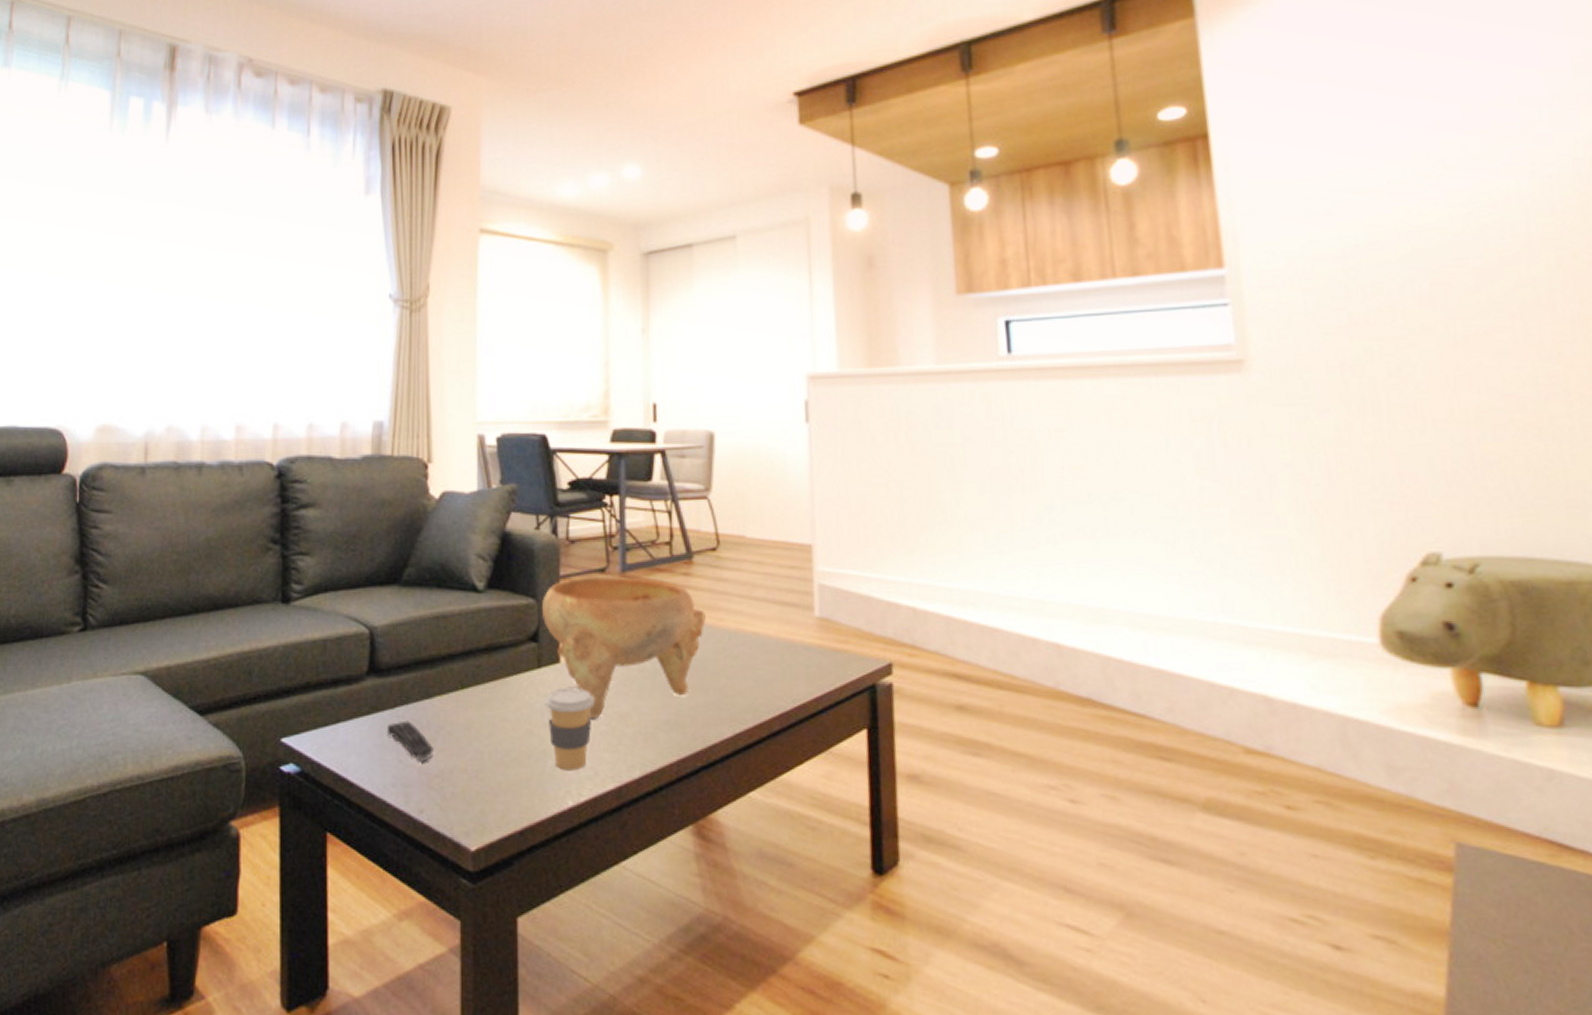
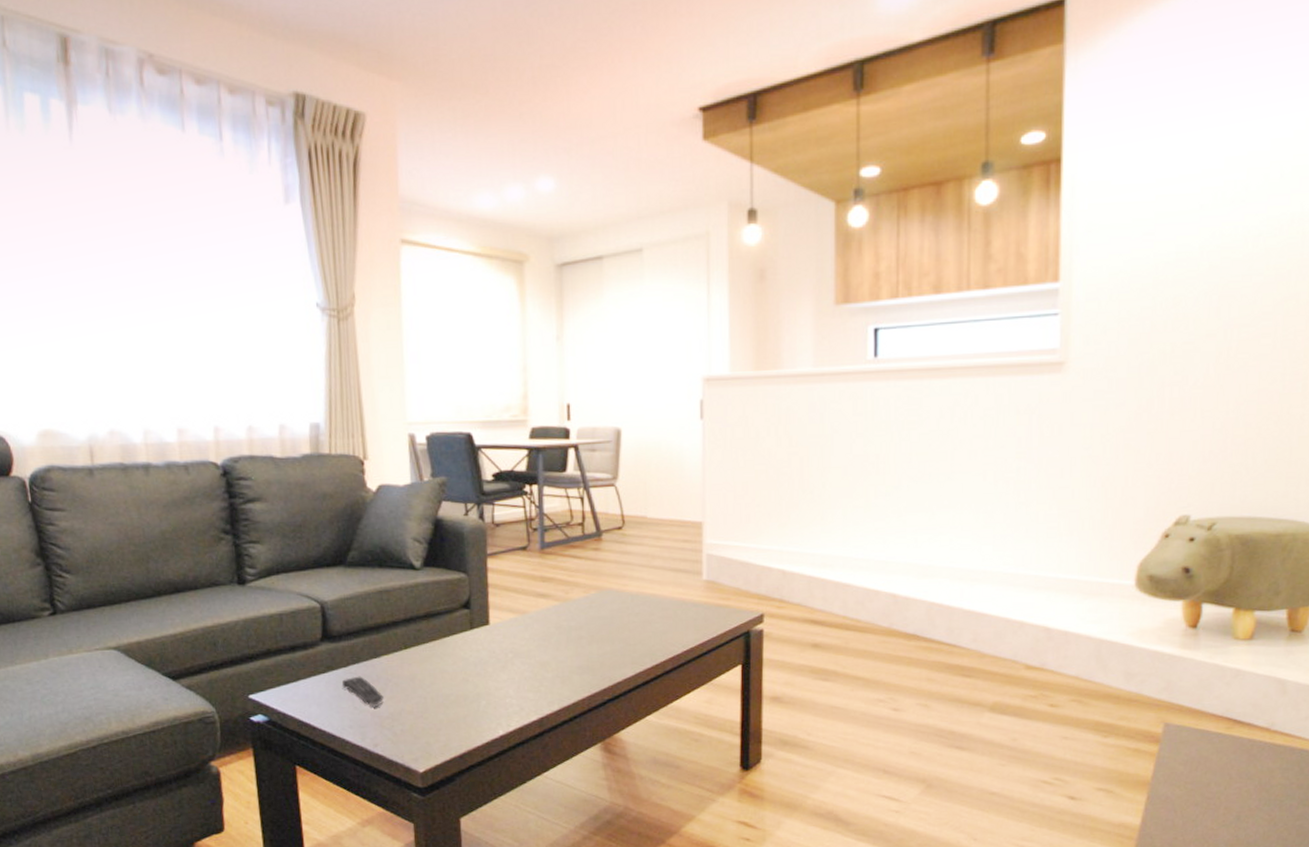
decorative bowl: present [542,576,706,719] -> none [472,553,613,668]
coffee cup: present [545,688,595,771] -> none [477,644,520,708]

